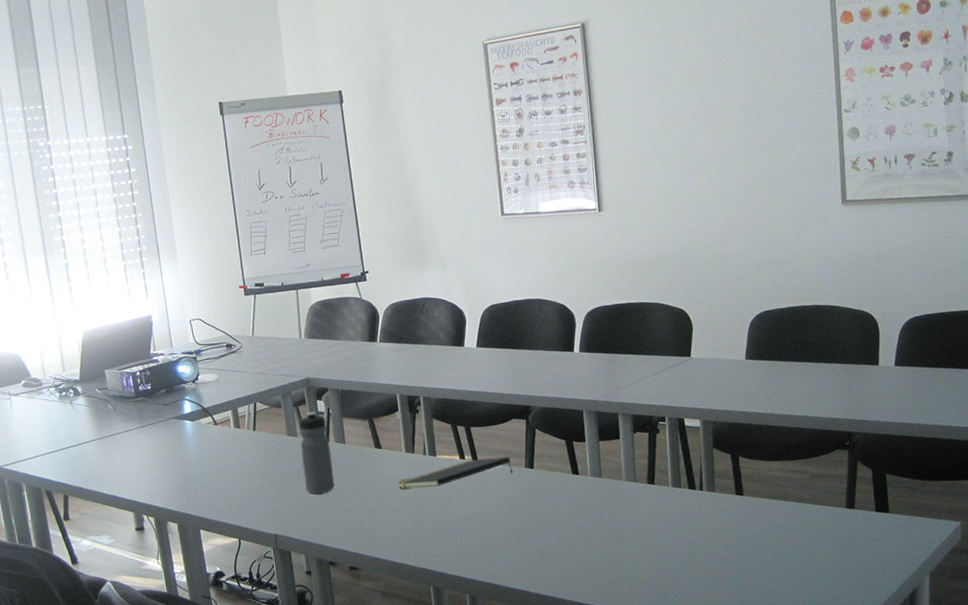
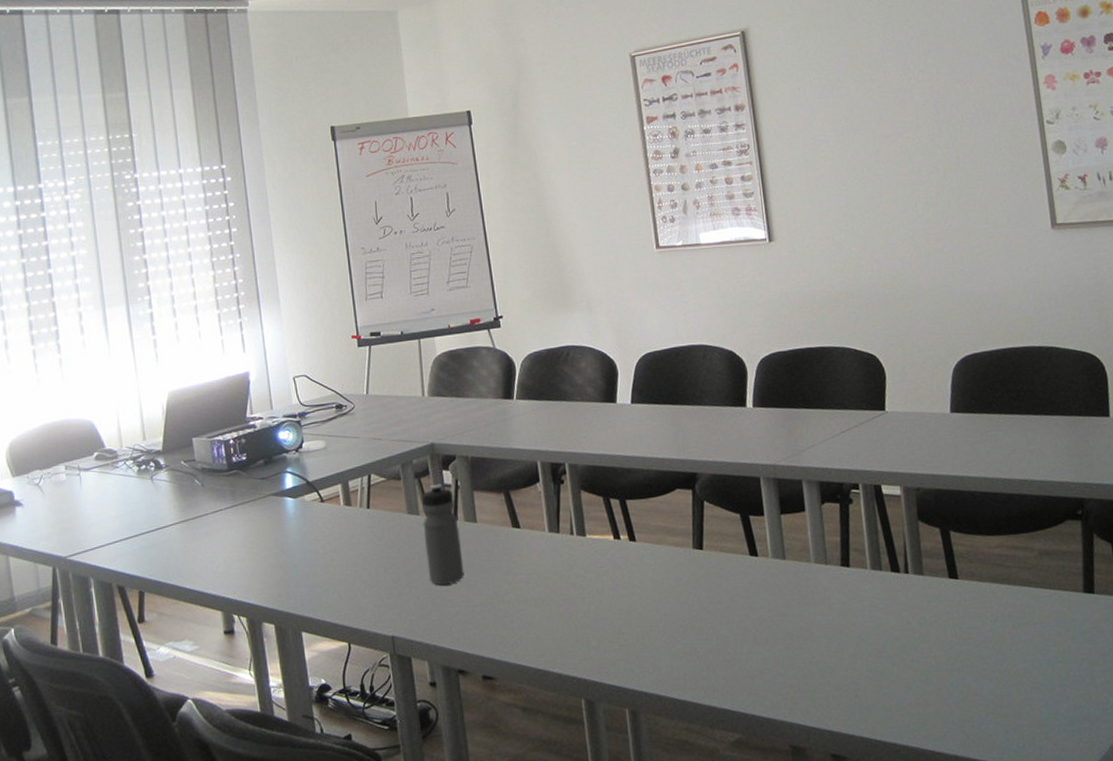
notepad: present [398,456,513,489] -> none [540,535,679,577]

